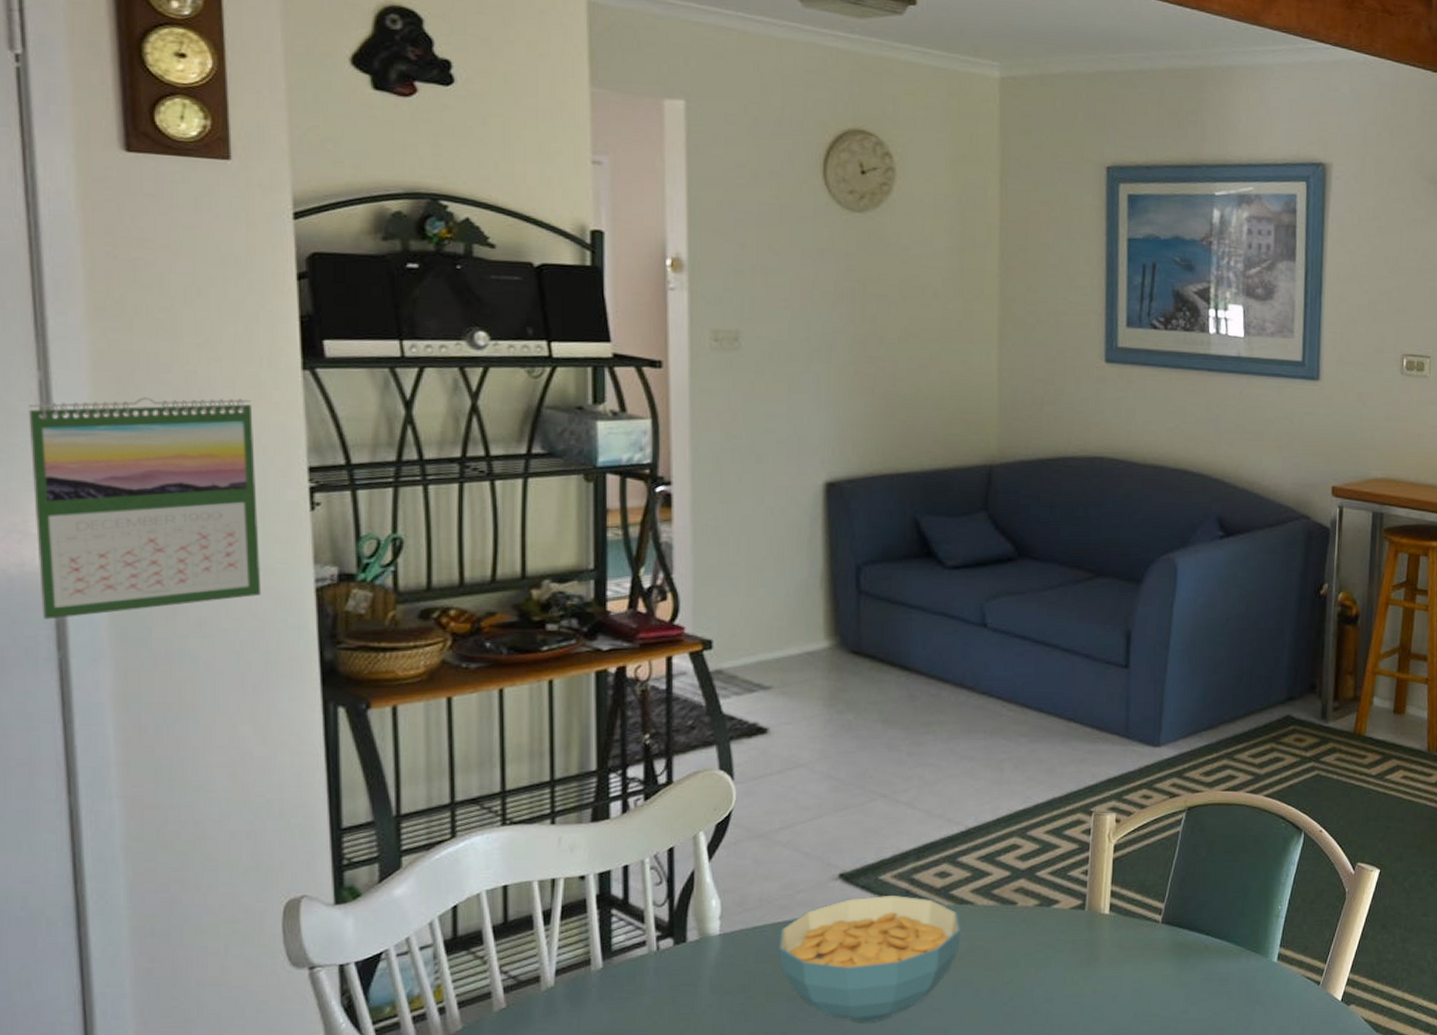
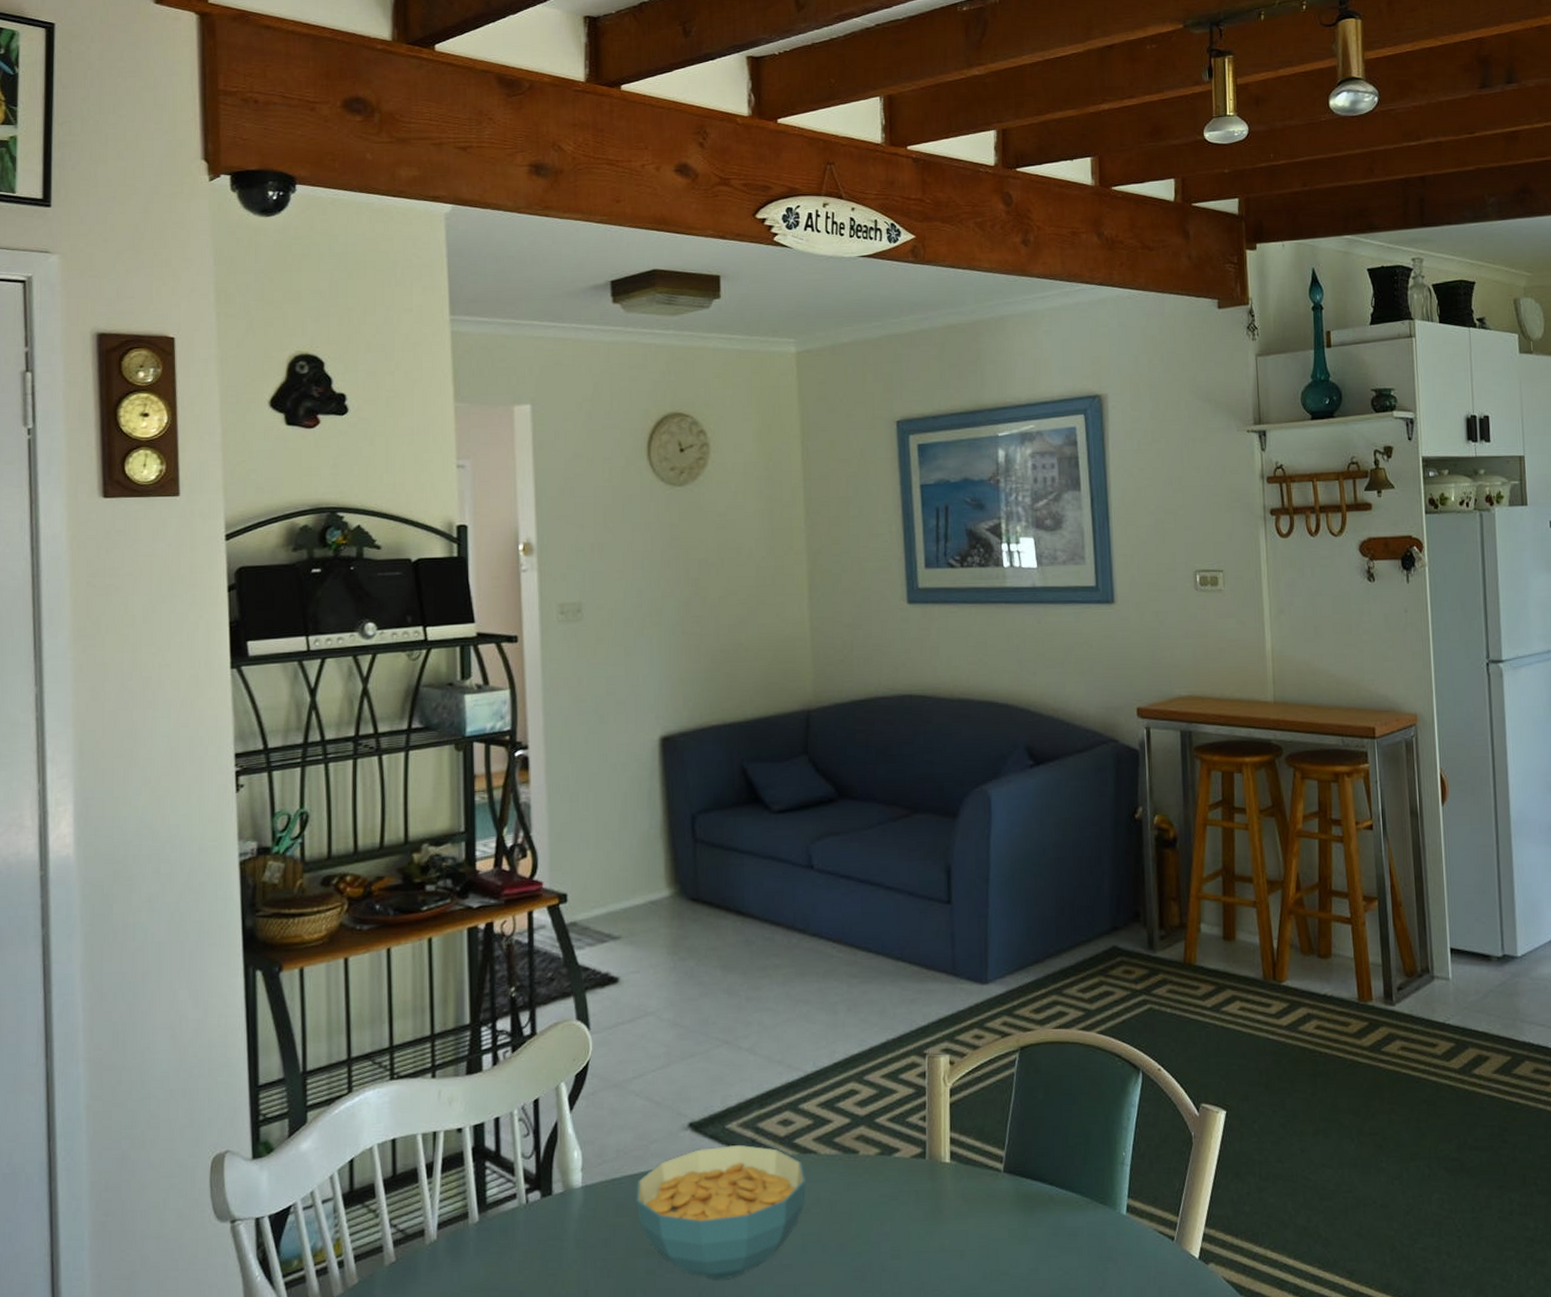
calendar: present [28,397,262,620] -> none [27,697,197,901]

